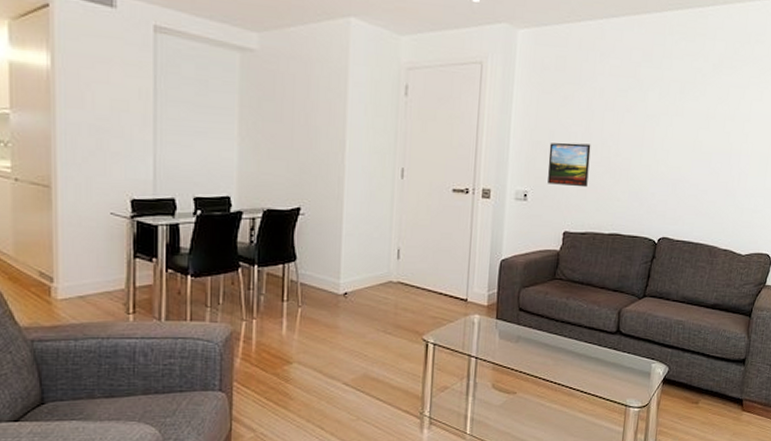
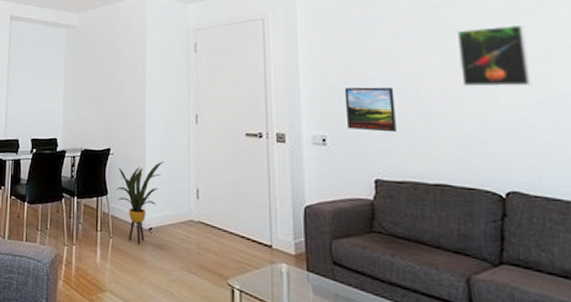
house plant: none [307,221,364,312] -> present [116,161,164,245]
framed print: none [645,88,699,147] -> present [456,24,532,87]

